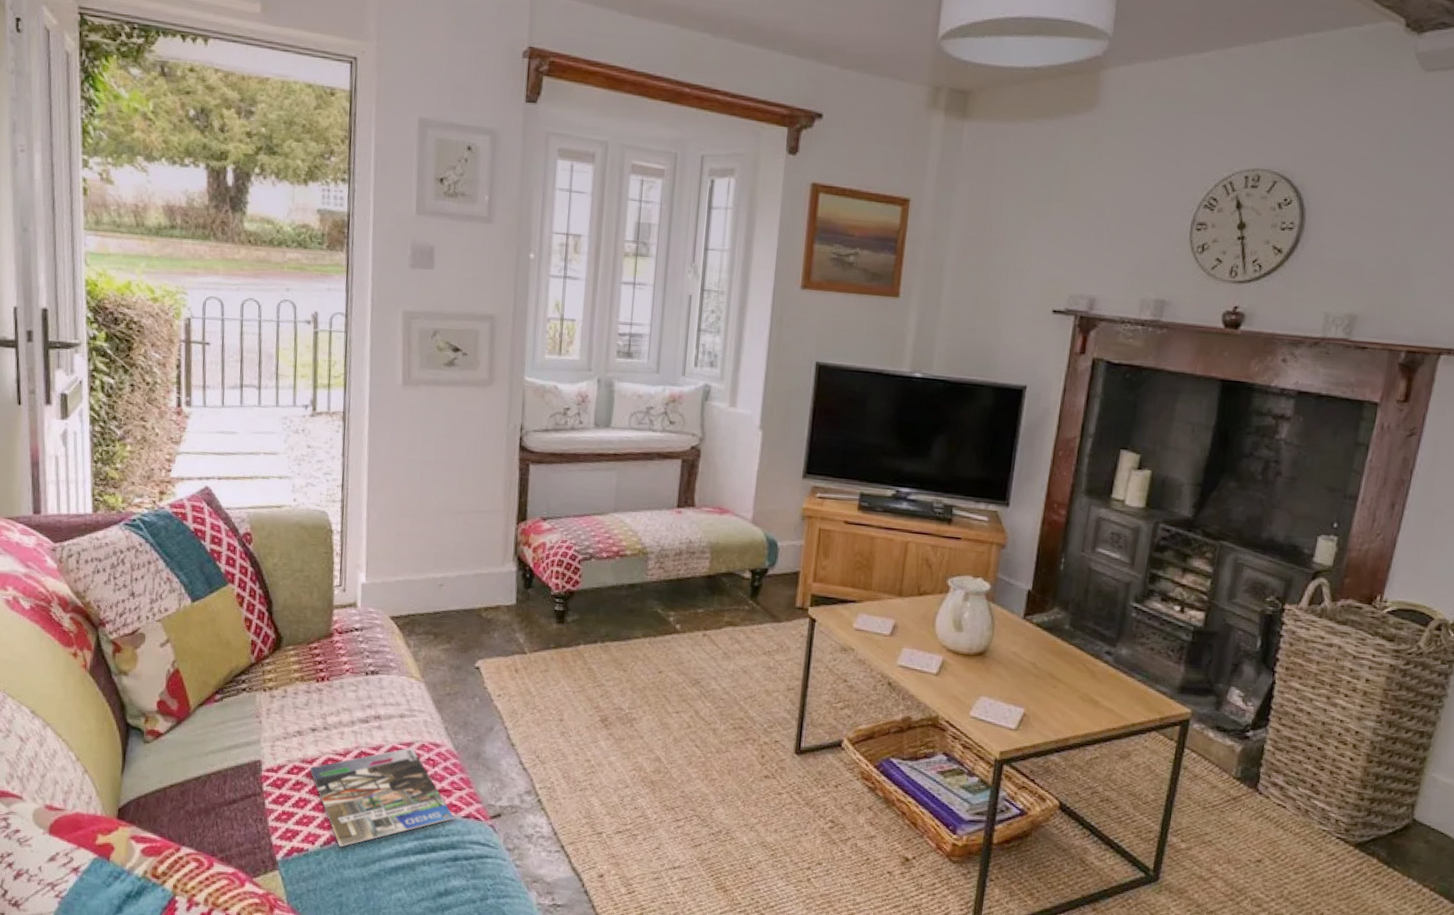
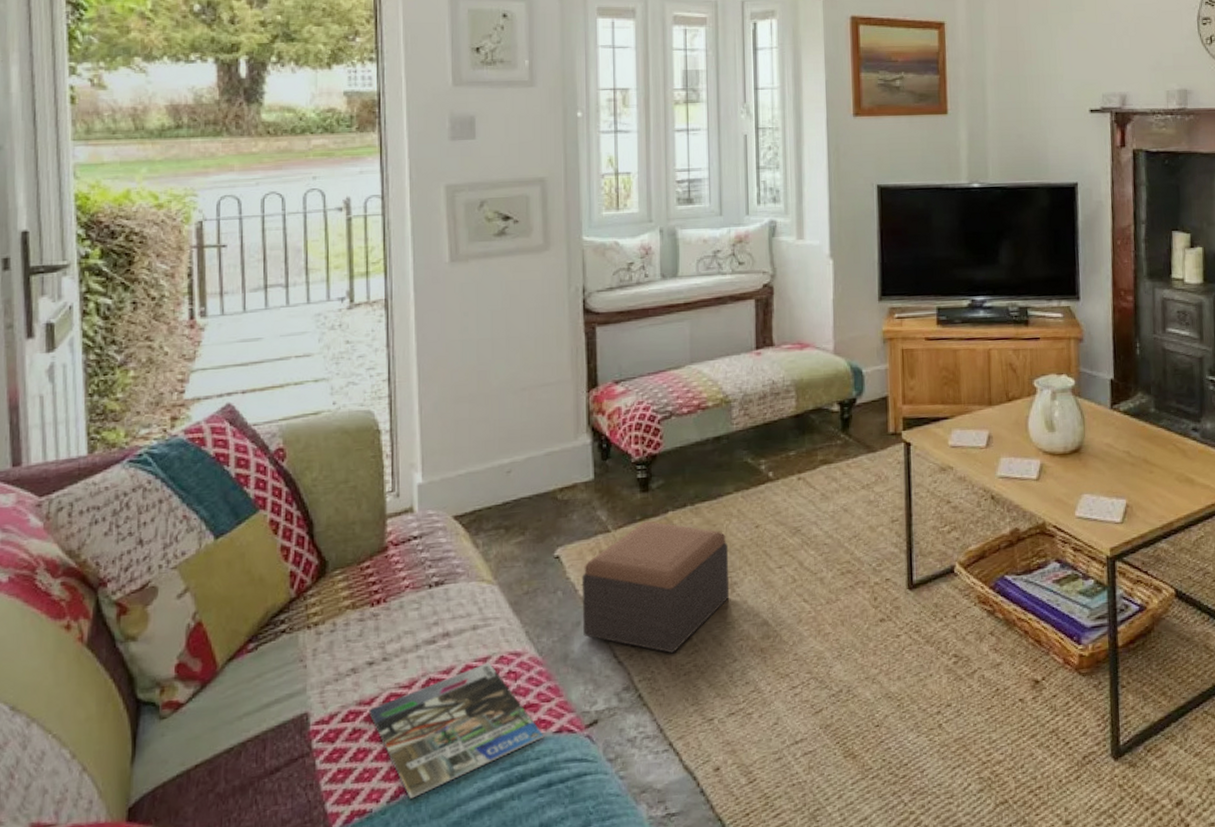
footstool: none [495,649,632,770] -> present [581,521,729,654]

